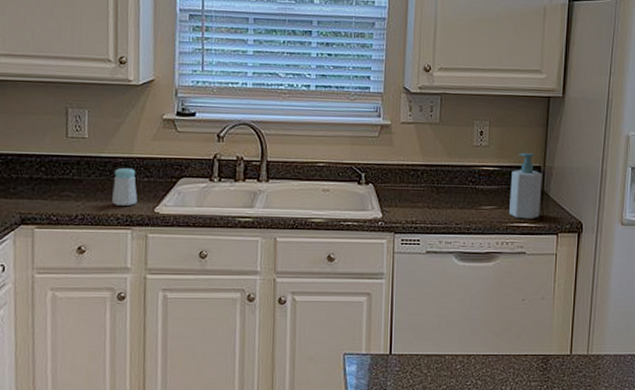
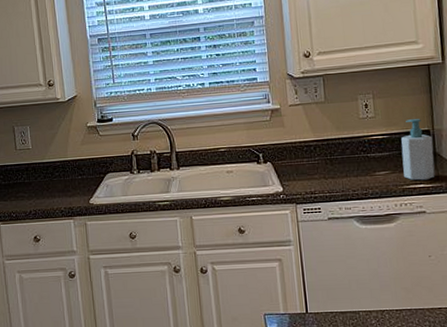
salt shaker: present [112,168,138,207] -> none [54,170,75,201]

